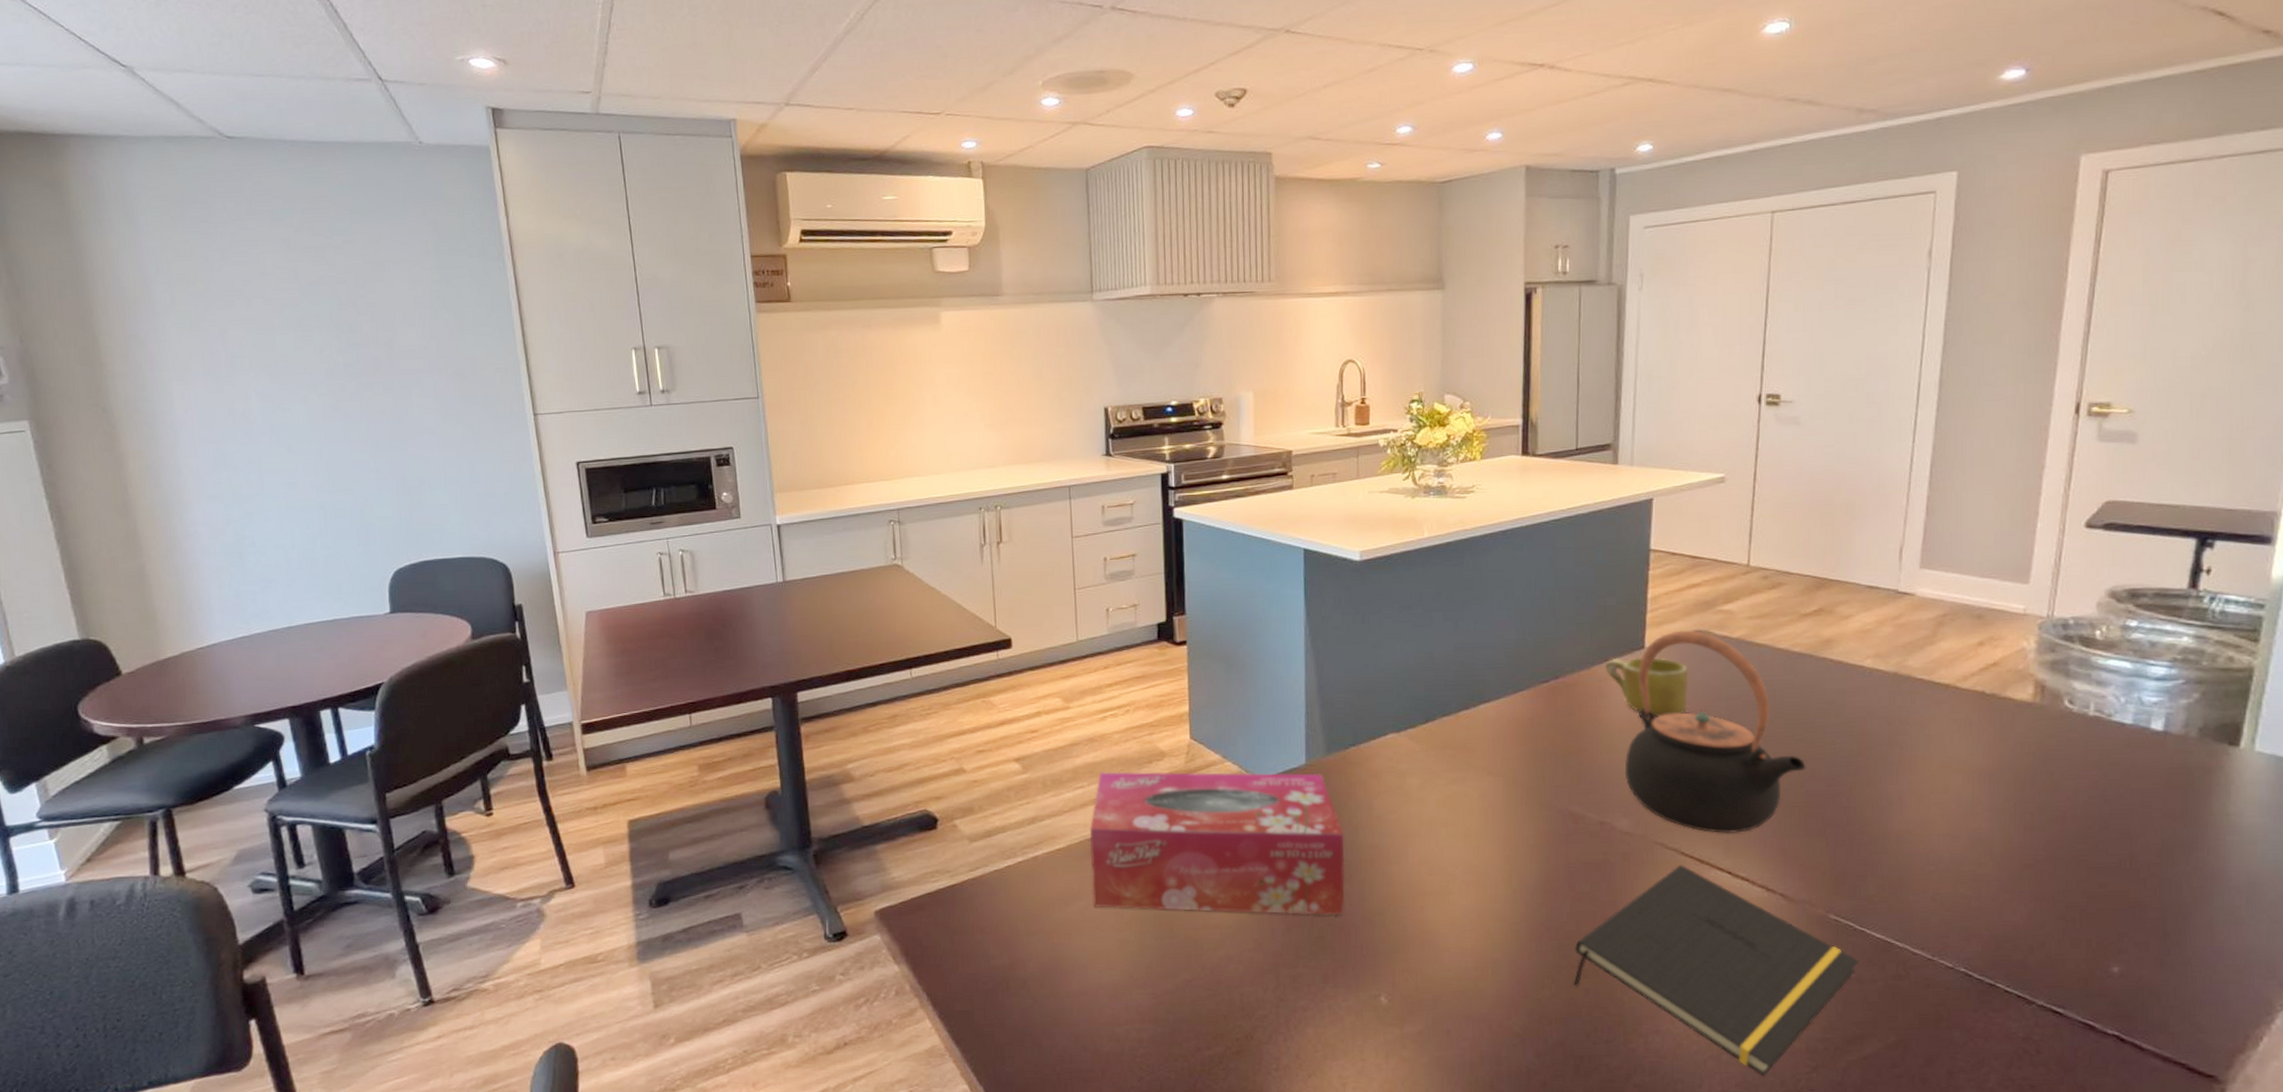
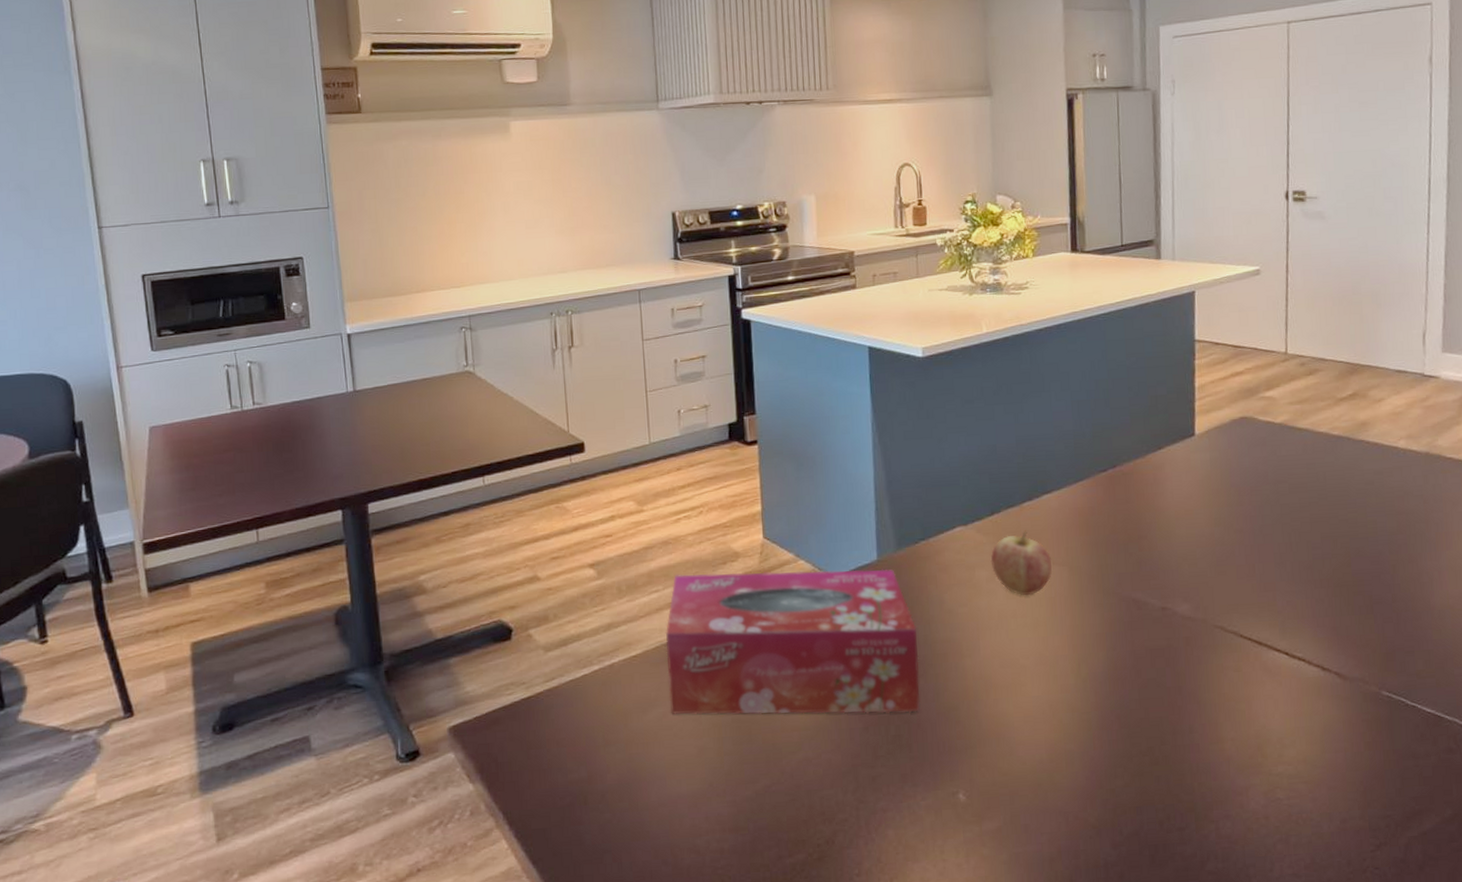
fruit: none [1422,739,1487,805] -> present [990,530,1053,596]
notepad: present [1573,865,1859,1077] -> none [1144,647,1413,858]
mug: present [1605,657,1688,717] -> none [1159,444,1237,502]
teapot: present [1625,630,1806,834] -> none [1183,417,1351,615]

